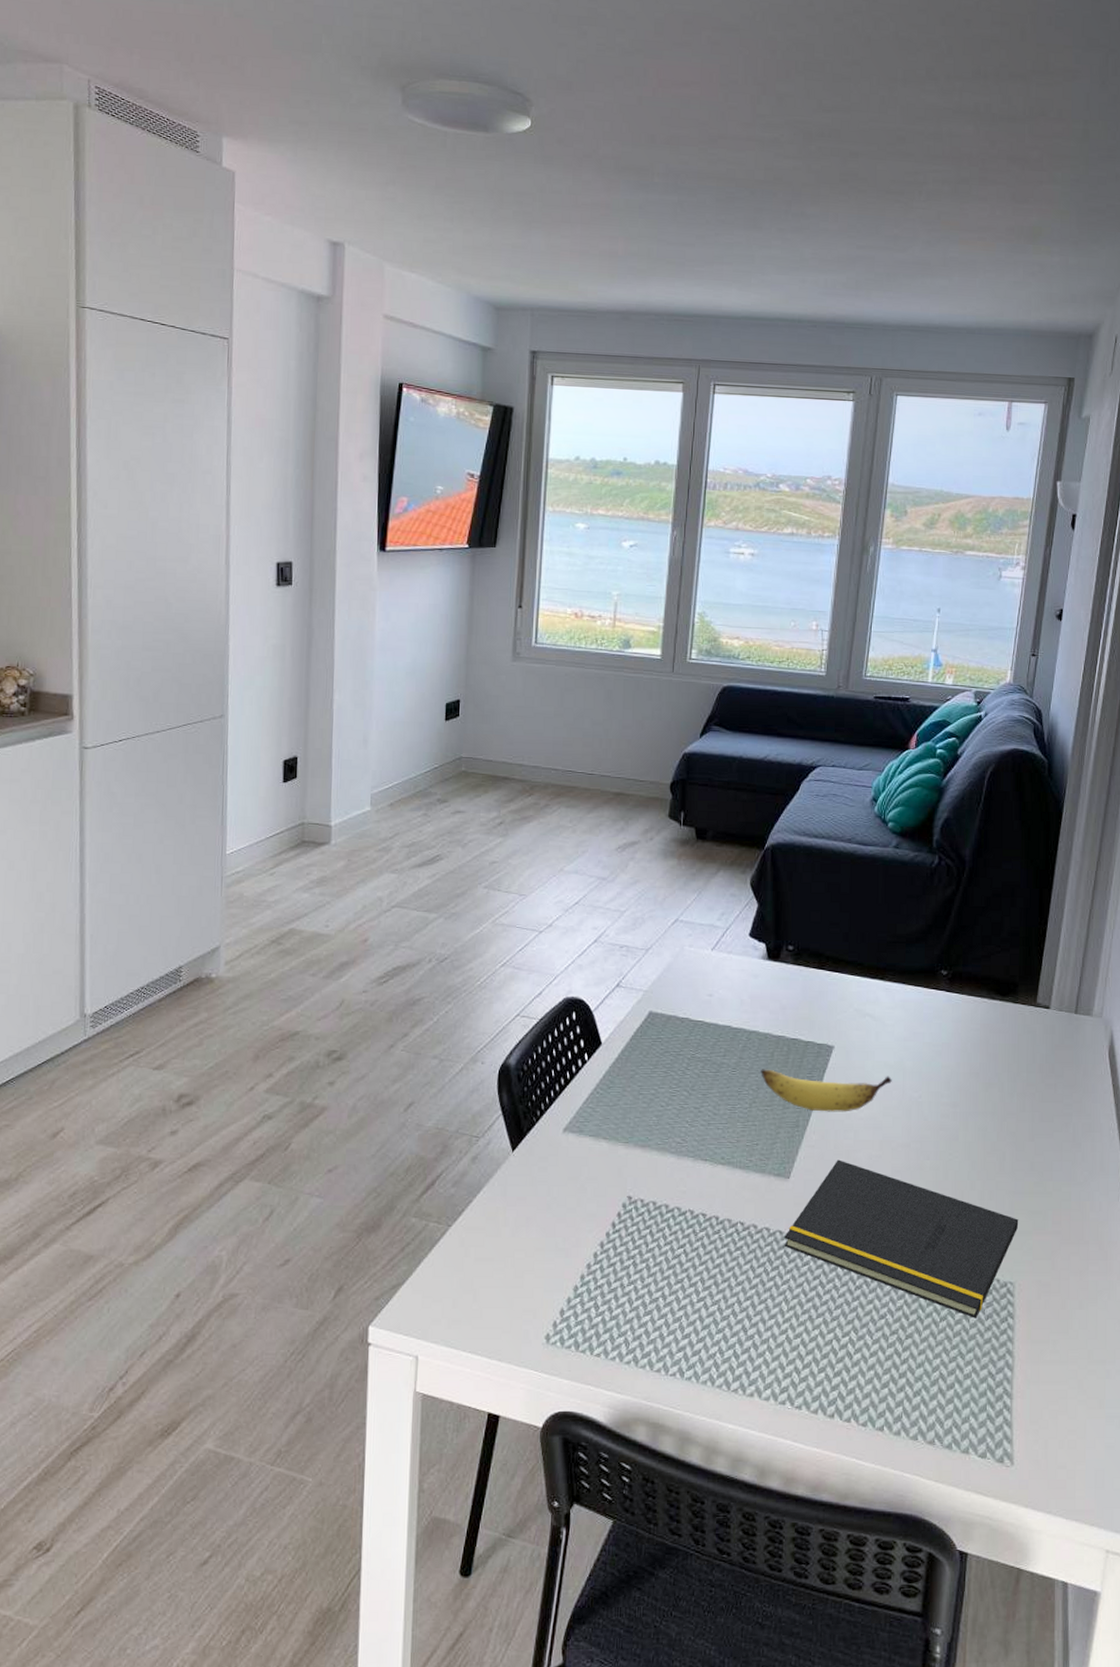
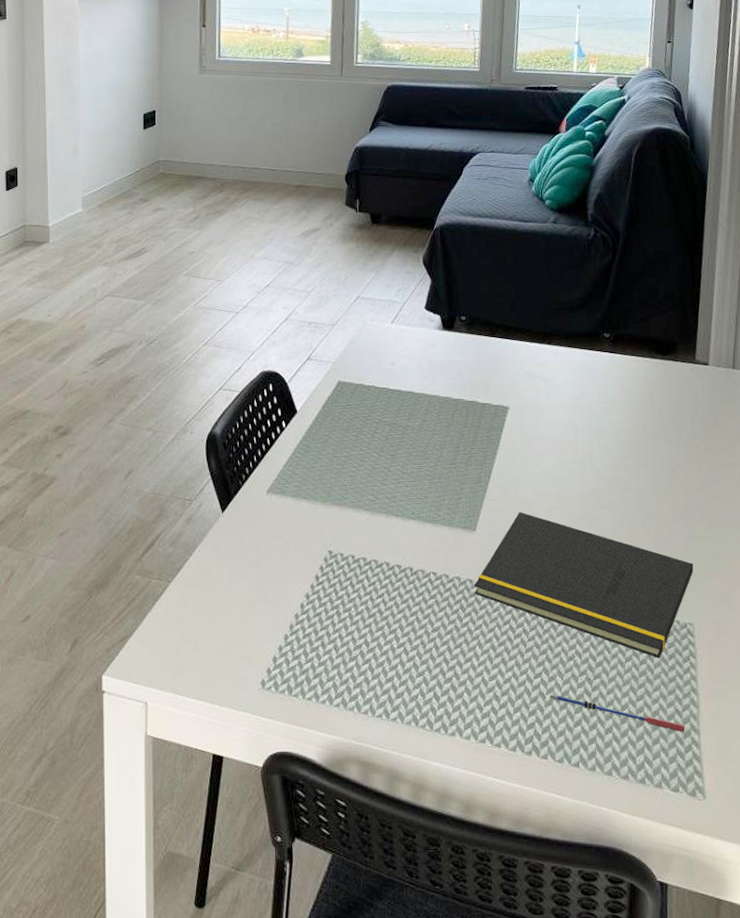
banana: present [761,1069,892,1112] -> none [443,430,565,468]
pen: none [856,1353,998,1397] -> present [549,693,685,733]

